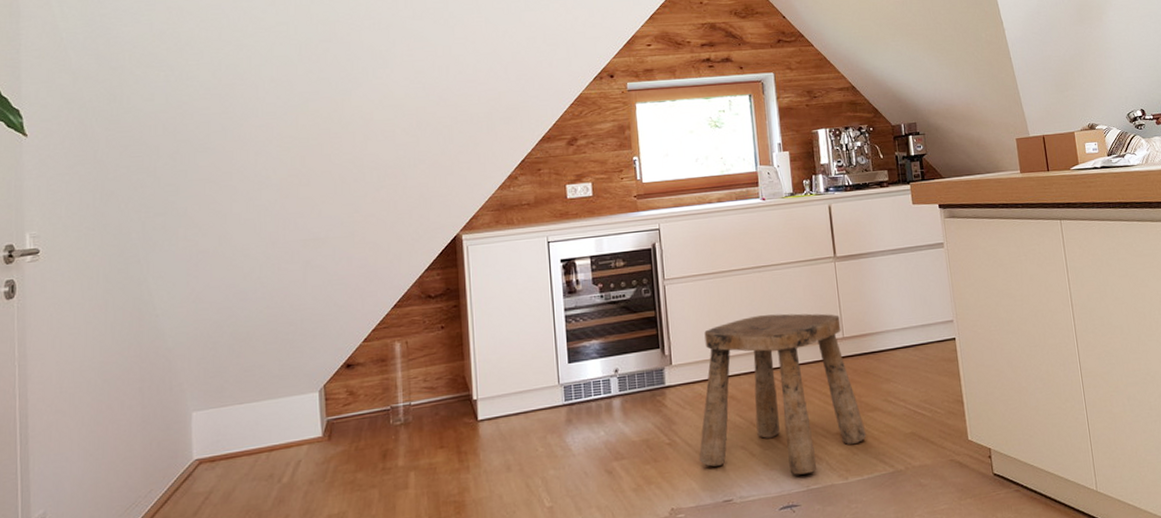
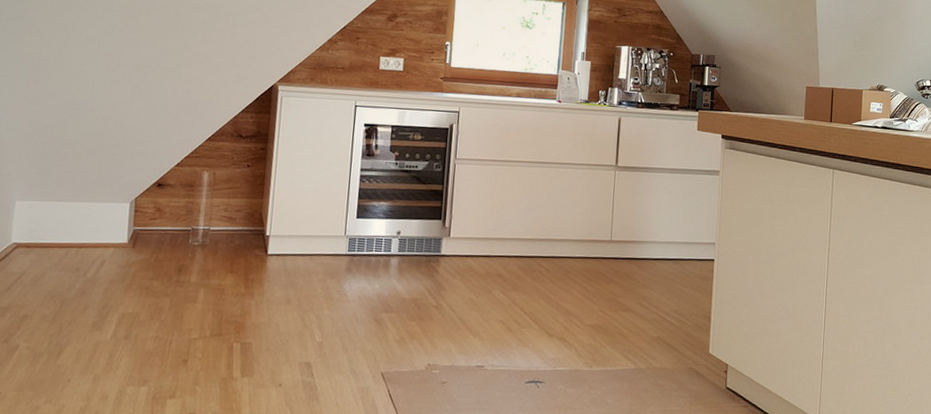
stool: present [699,313,867,475] -> none [461,206,617,356]

